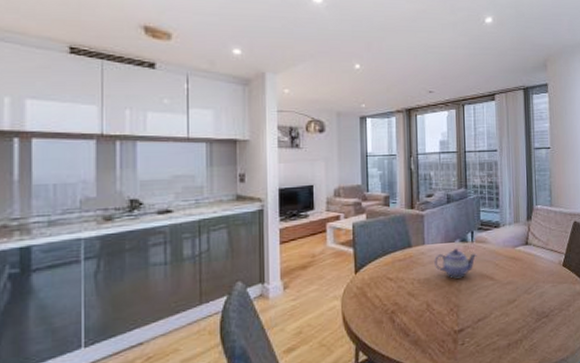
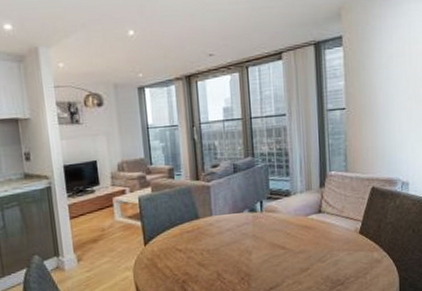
teapot: present [435,248,477,279] -> none [223,218,267,249]

